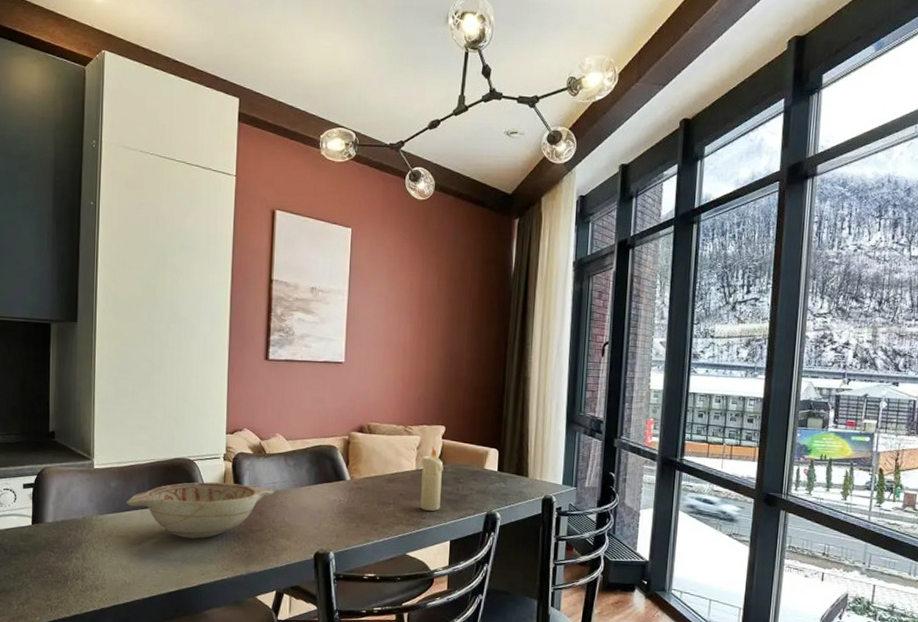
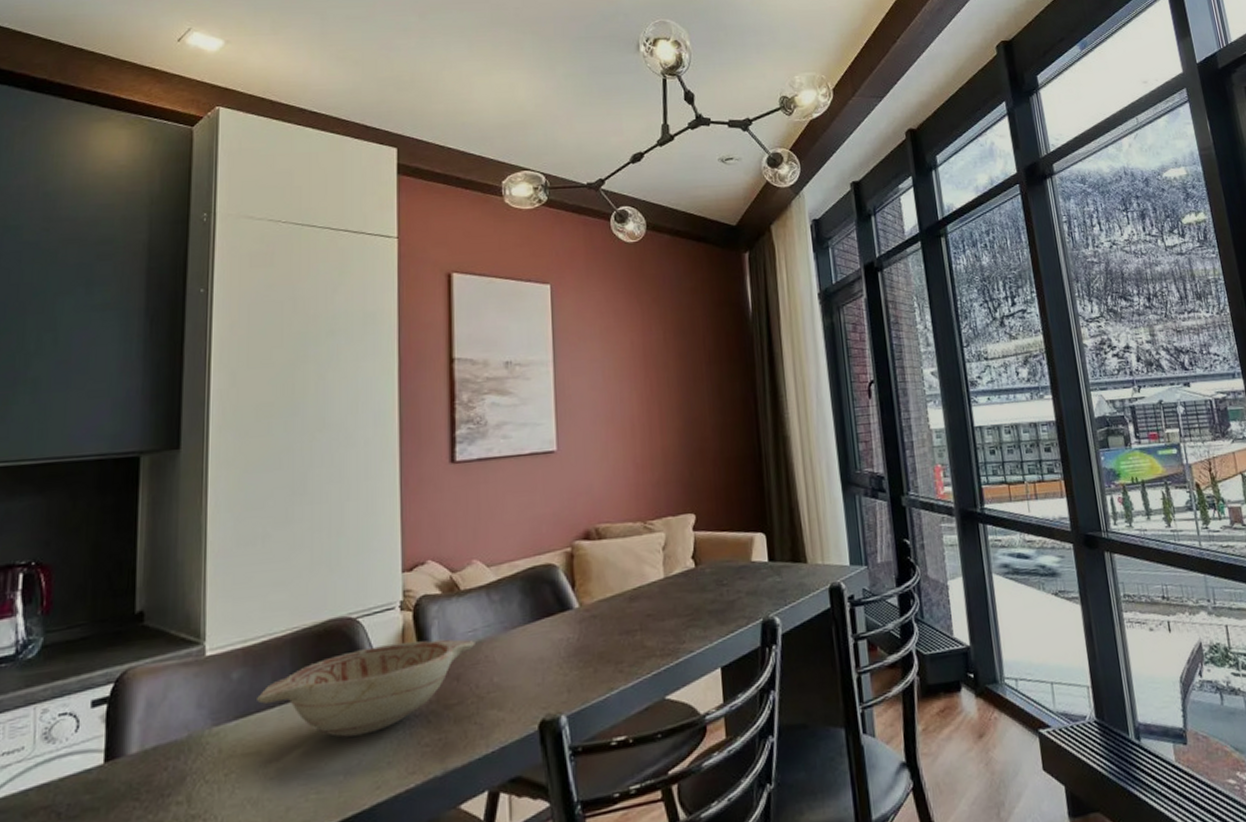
candle: present [420,446,444,511] -> none [670,542,702,632]

